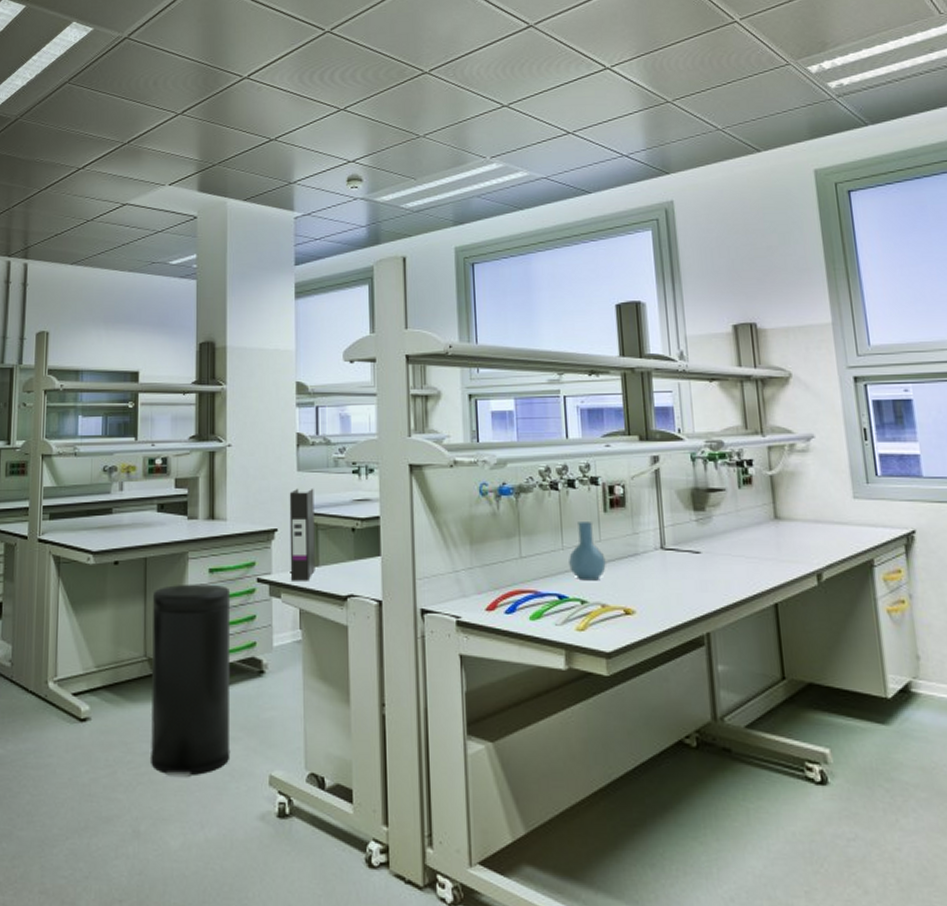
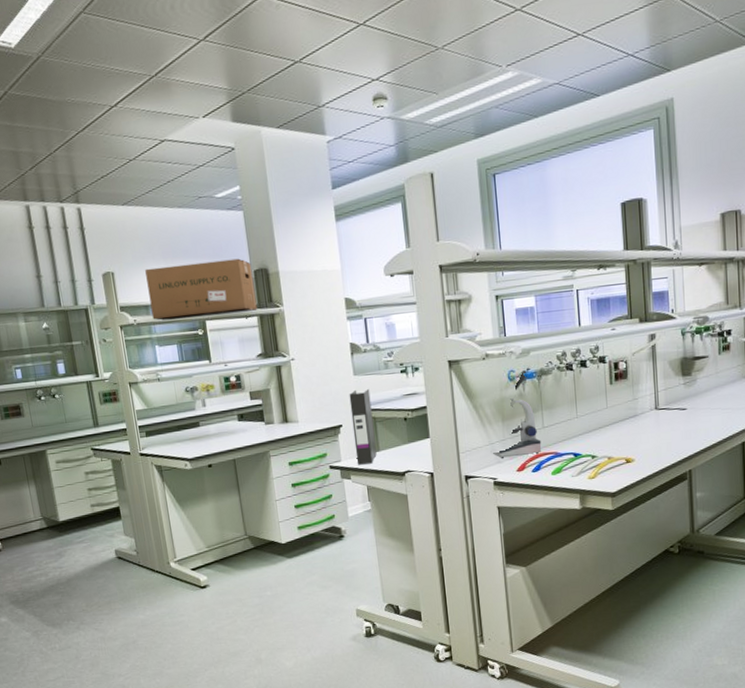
box: none [81,329,198,390] -> present [145,258,257,321]
pedal bin: present [151,584,231,776] -> none [244,474,324,619]
microscope: none [454,485,518,593] -> present [490,370,542,459]
flask: present [569,522,606,581] -> none [582,393,612,440]

